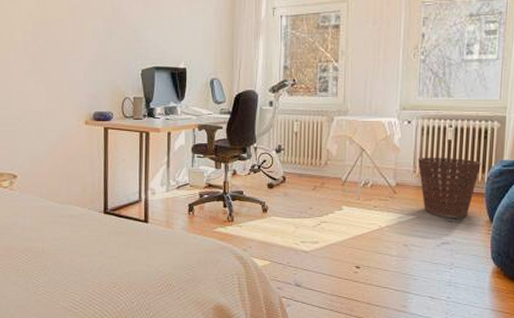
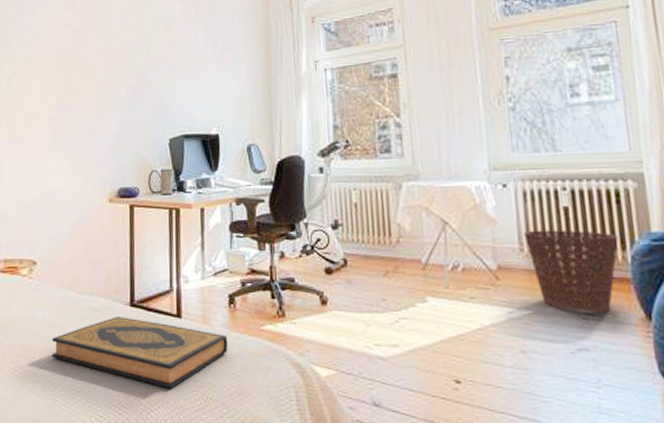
hardback book: none [33,222,187,278] -> present [51,317,228,389]

